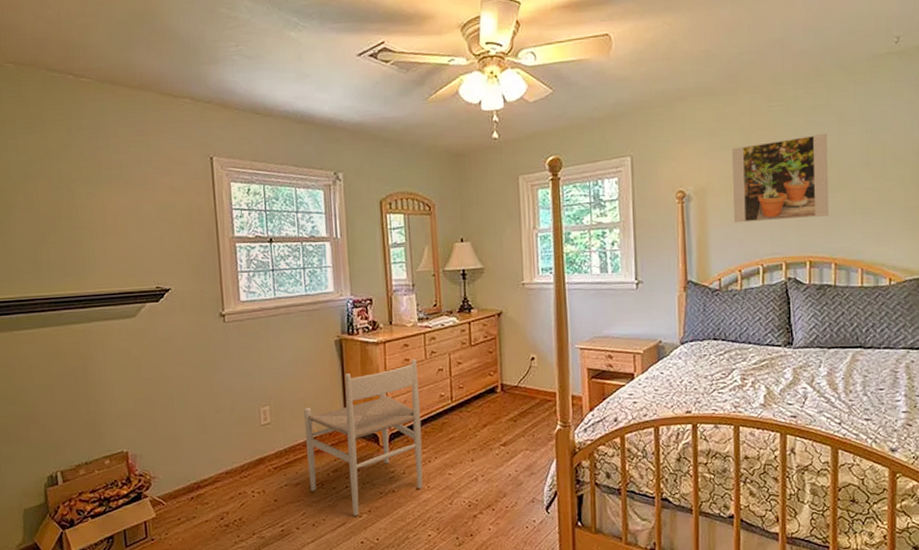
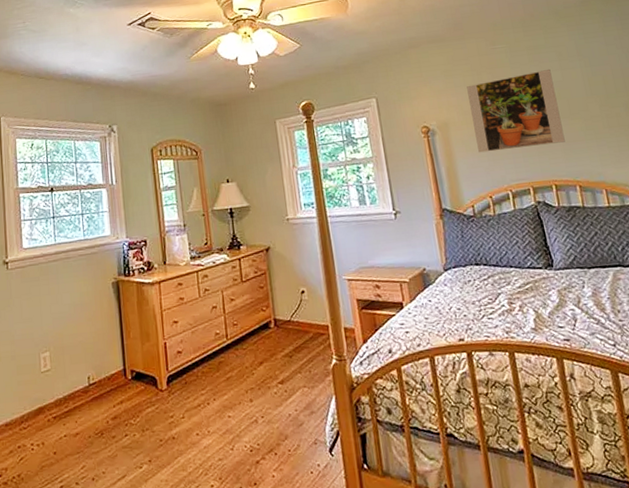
chair: present [304,358,423,516] -> none [83,297,203,467]

